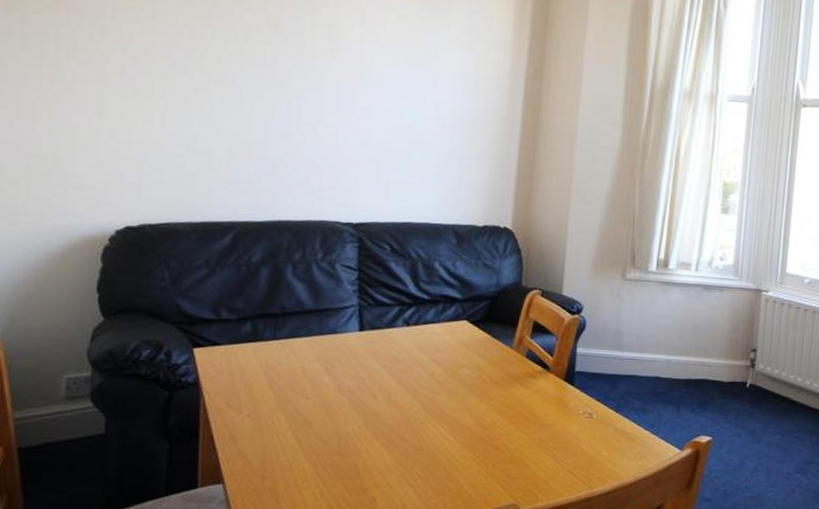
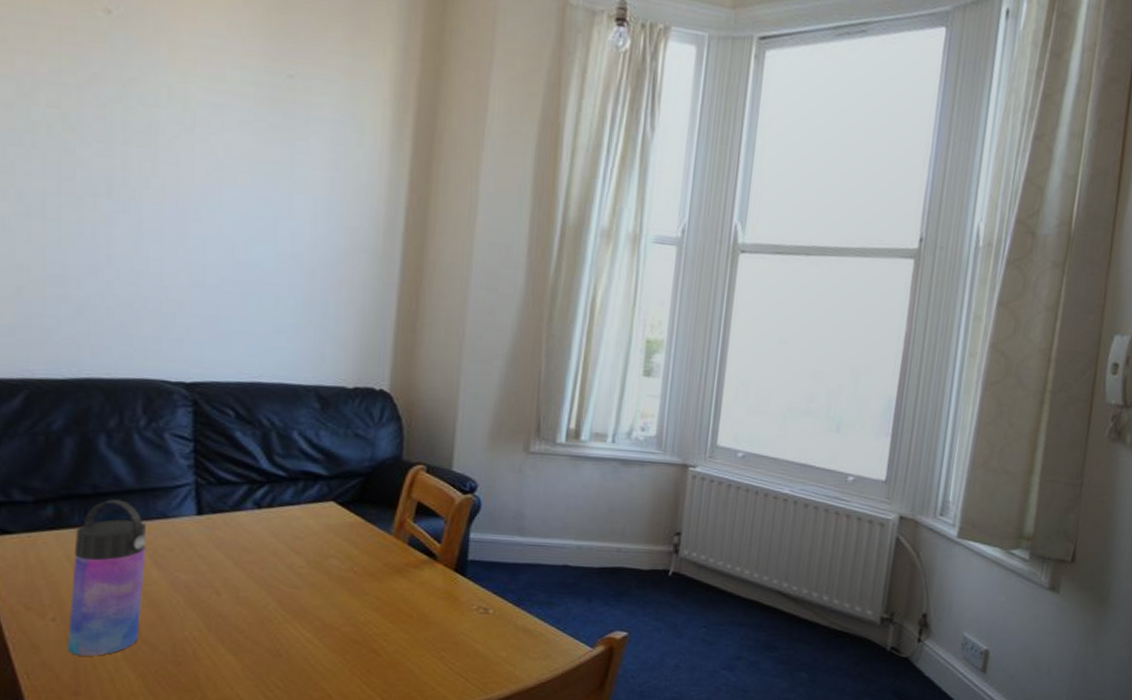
water bottle: none [258,318,321,447] -> present [68,499,147,656]

